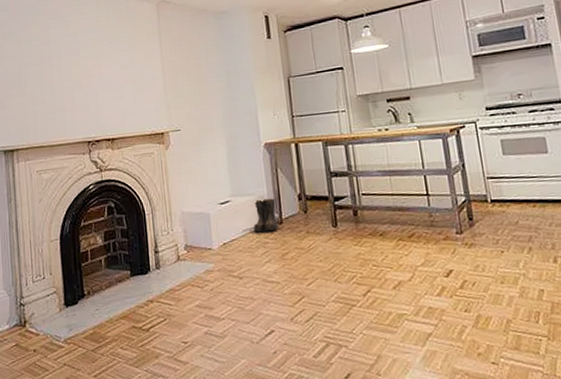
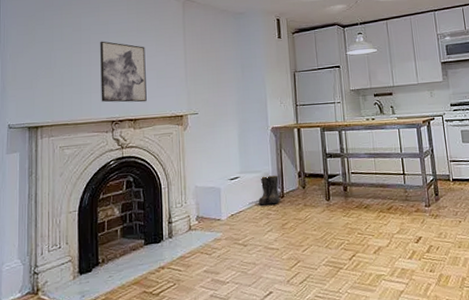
wall art: none [70,53,124,121] -> present [100,41,147,103]

